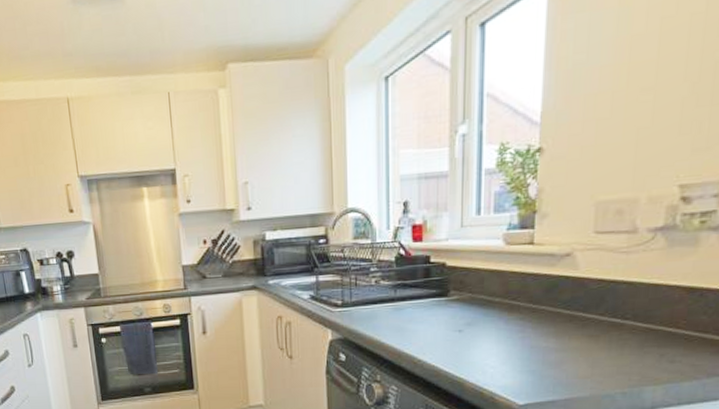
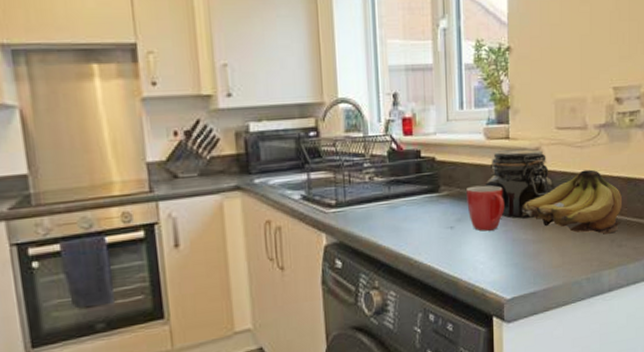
mug: none [478,291,523,336] -> present [465,185,505,231]
jar: none [501,254,589,326] -> present [485,148,555,219]
fruit: none [544,277,681,348] -> present [522,169,623,234]

